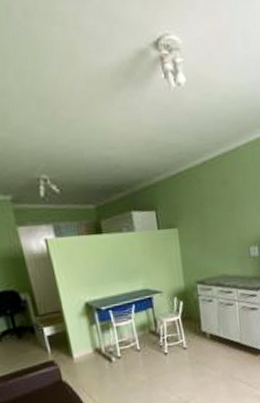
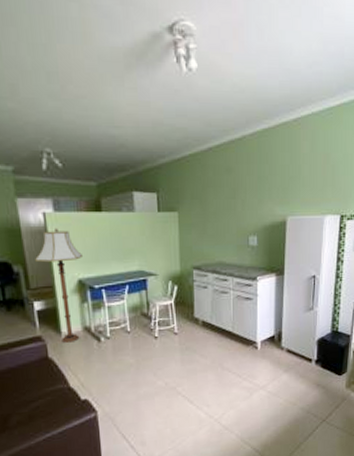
floor lamp: none [40,253,91,366] -> present [34,228,84,343]

